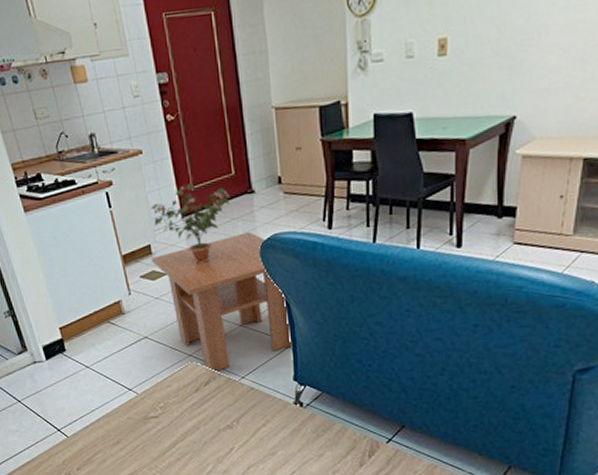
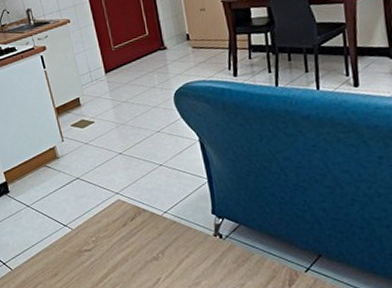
potted plant: present [150,183,231,263] -> none [78,44,146,111]
coffee table: present [152,231,291,371] -> none [81,82,208,207]

